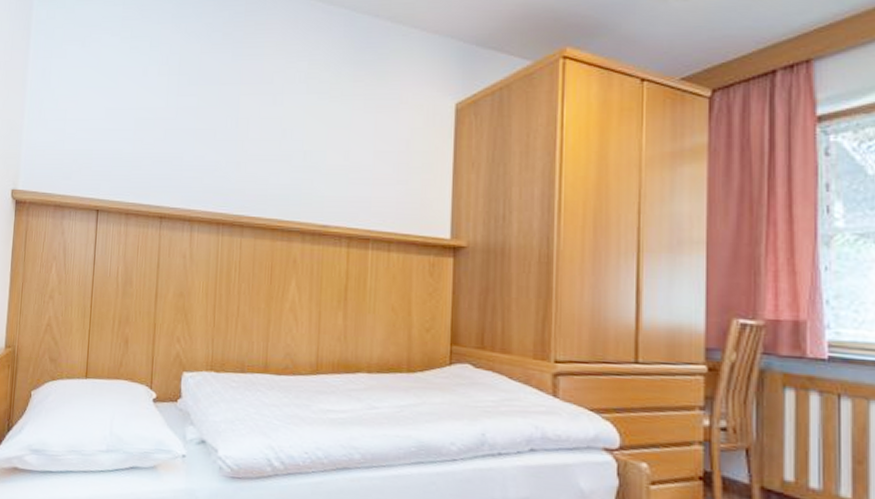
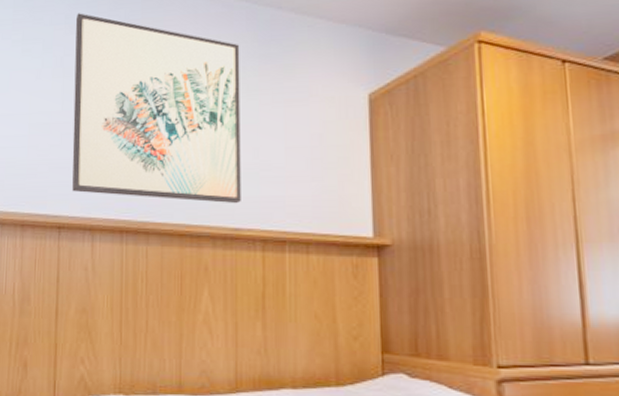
wall art: none [174,13,337,203] -> present [72,13,241,204]

